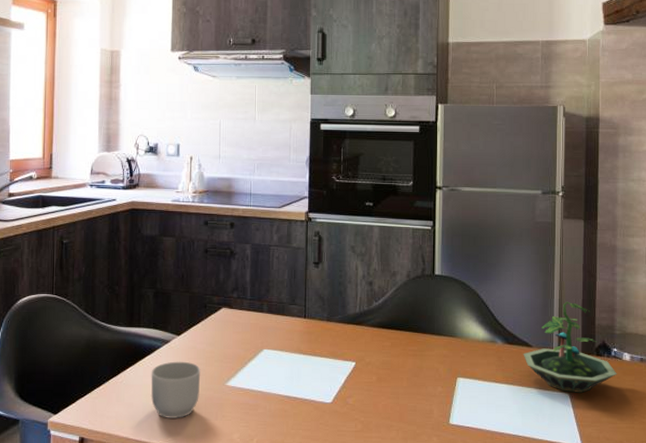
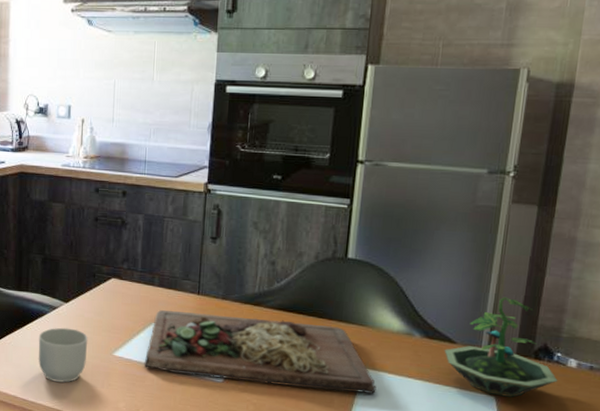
cutting board: none [256,336,469,402] -> present [144,310,377,395]

